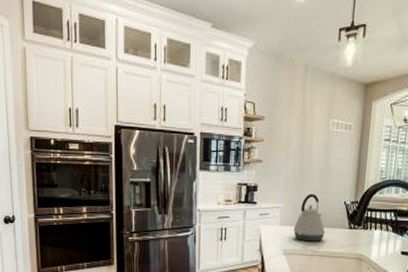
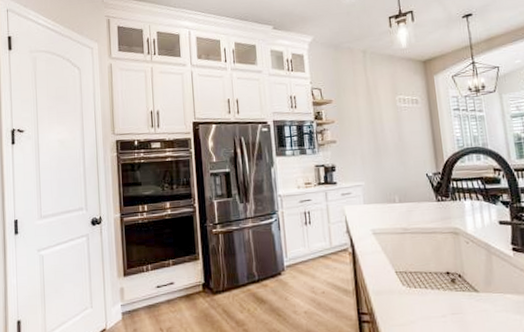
kettle: present [293,193,325,242] -> none [378,168,413,219]

